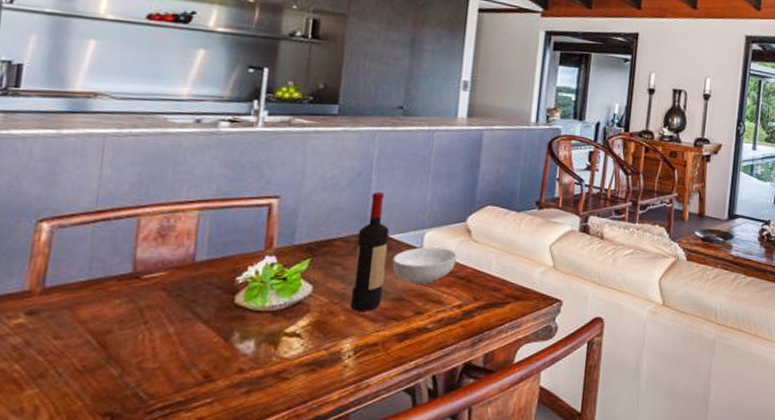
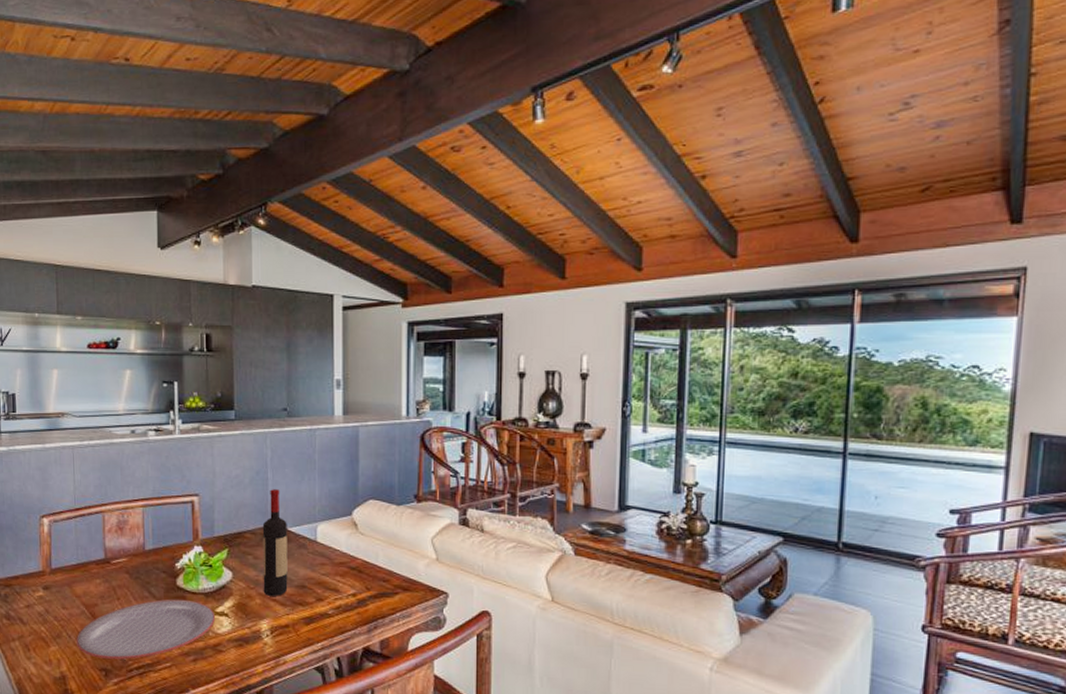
plate: none [70,319,283,400] -> present [77,599,215,660]
cereal bowl: present [392,247,458,284] -> none [293,539,348,573]

